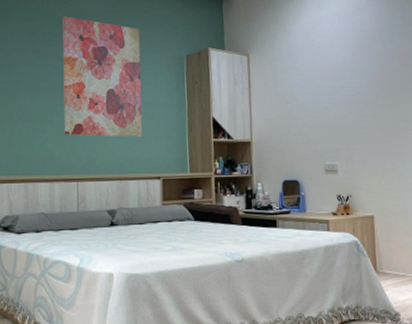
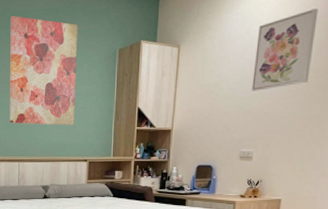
wall art: none [322,25,377,102] -> present [252,8,319,91]

